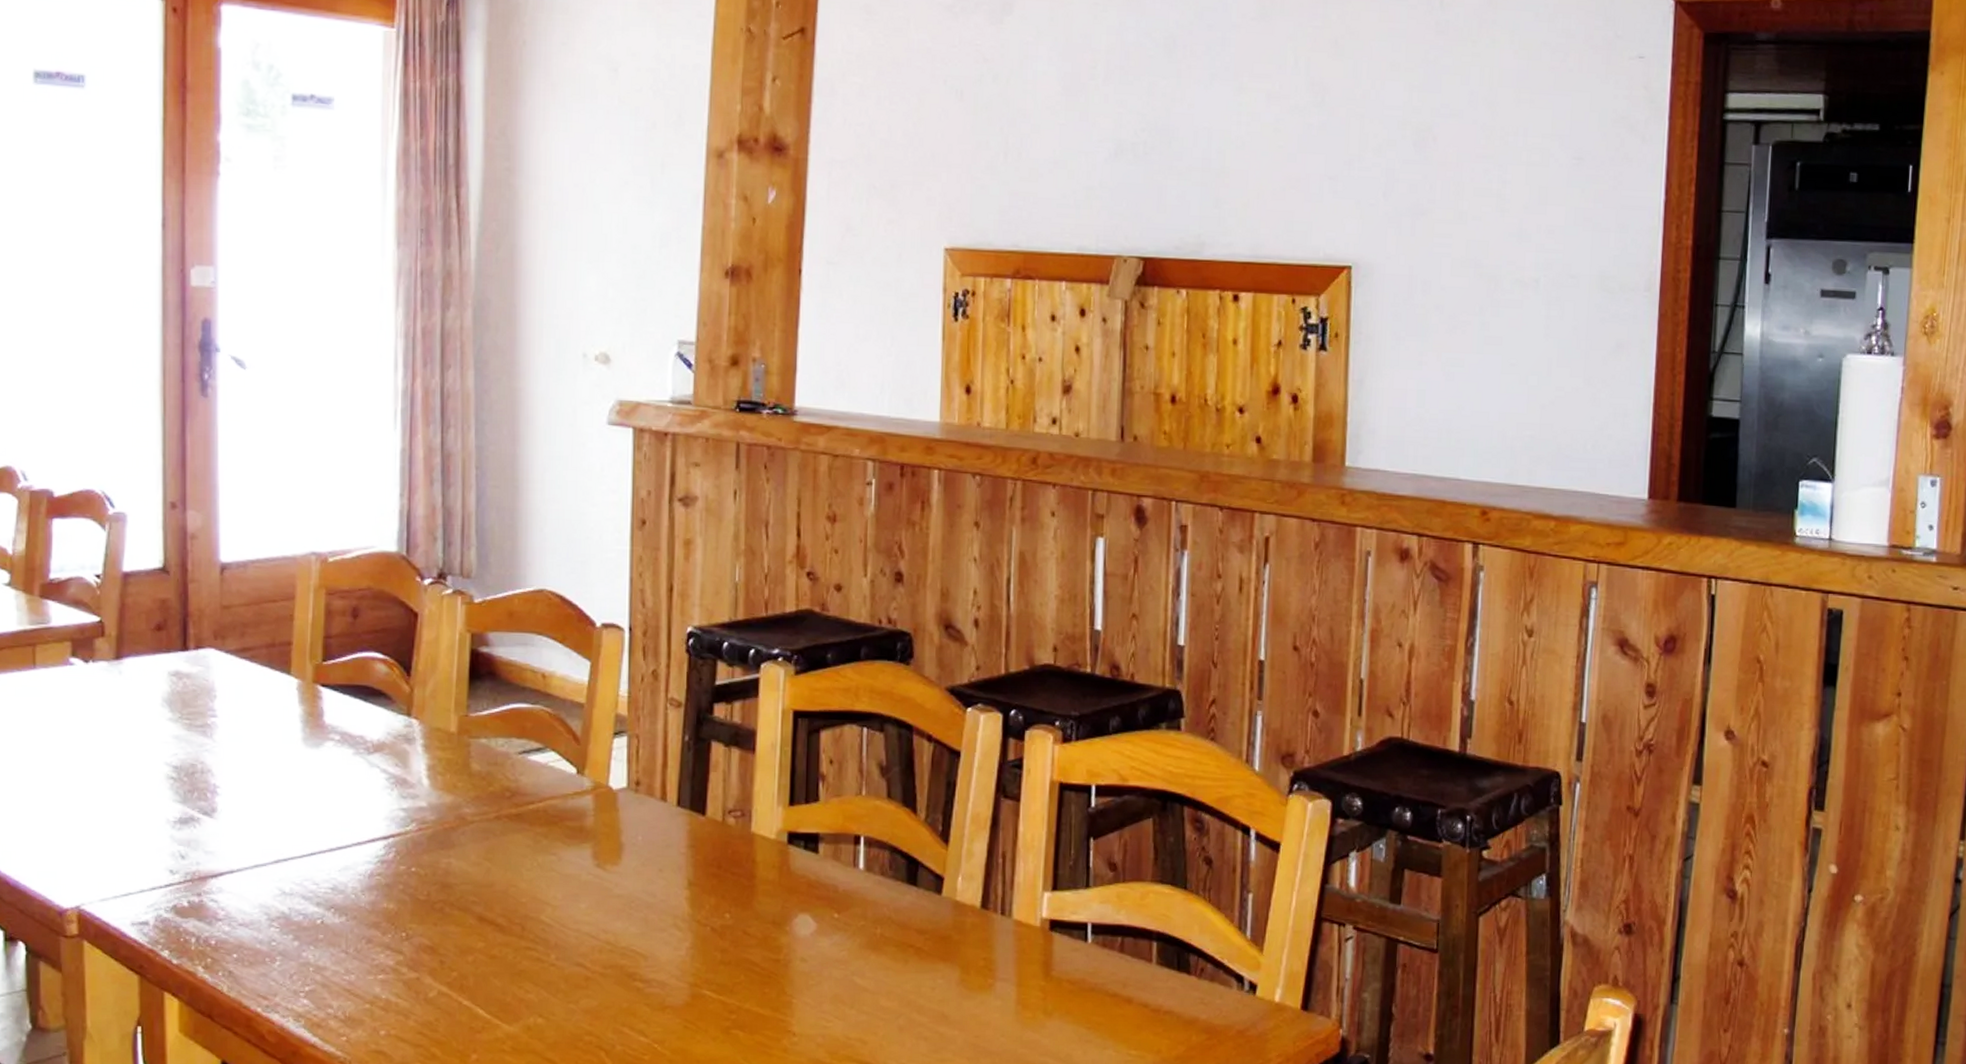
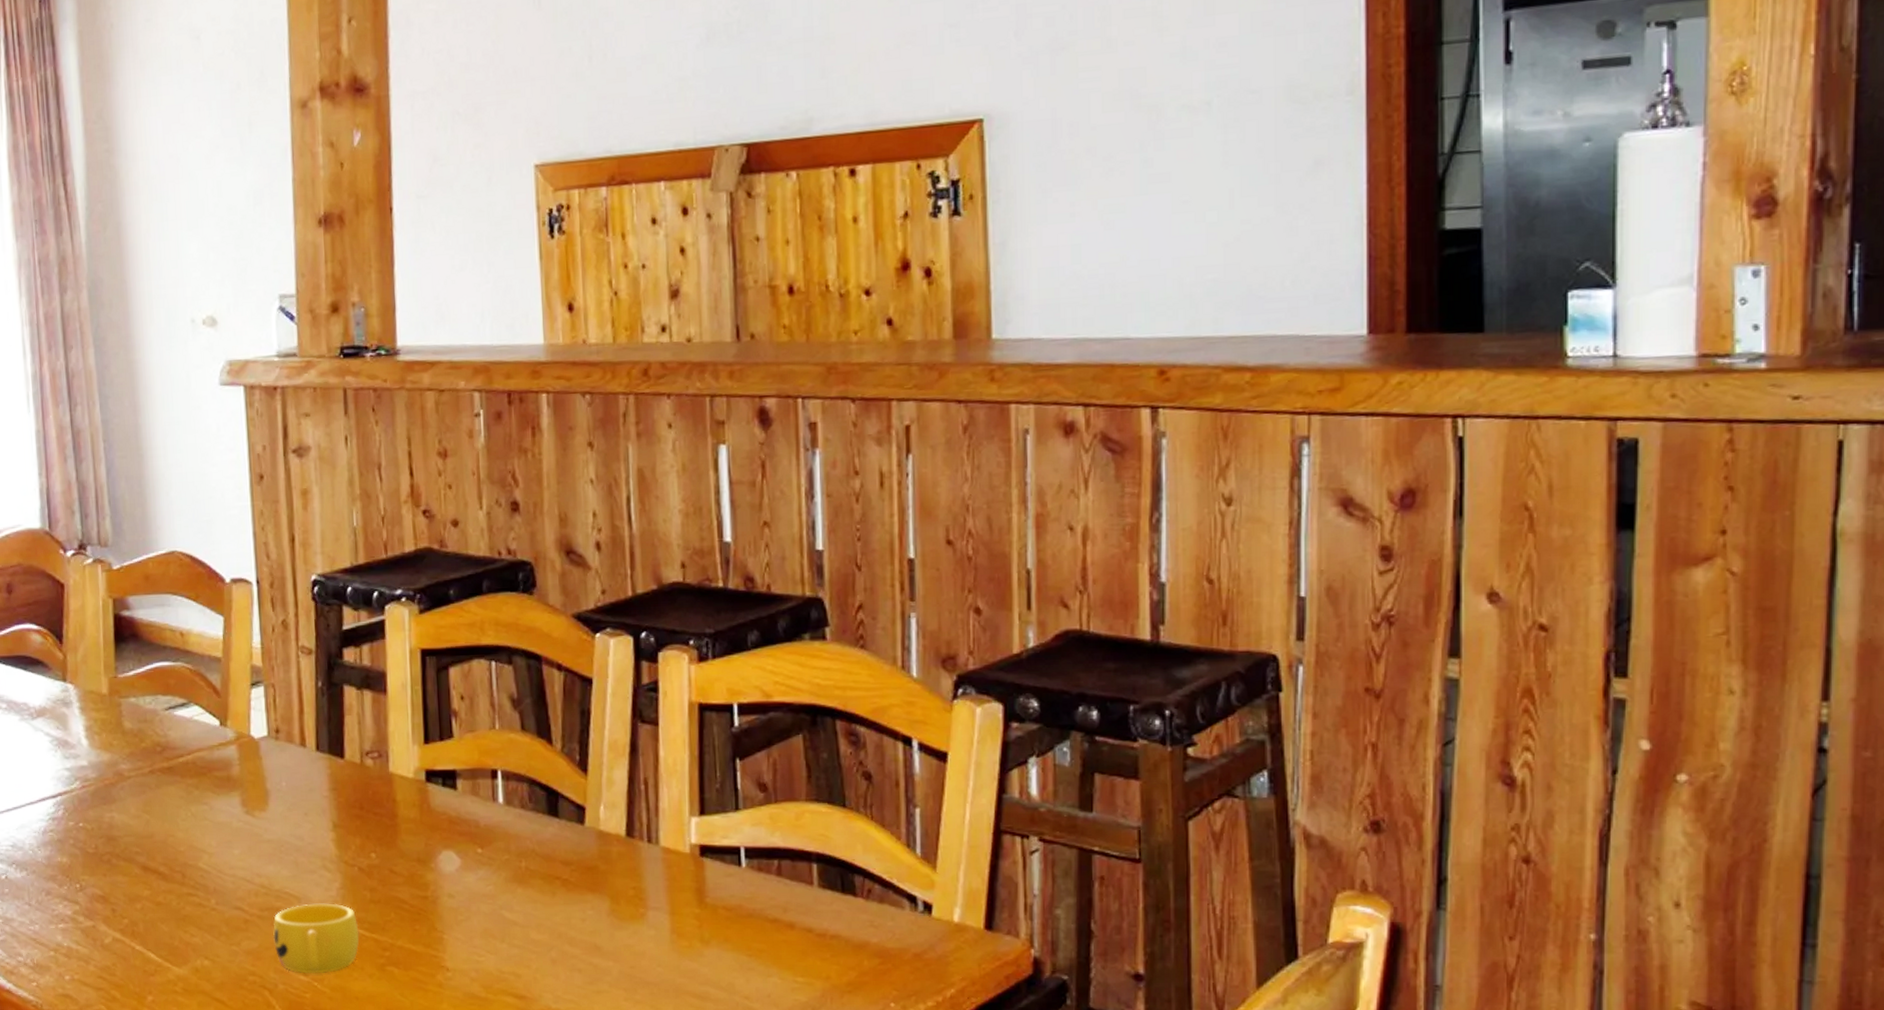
cup: none [614,962,706,1036] -> present [272,903,359,974]

